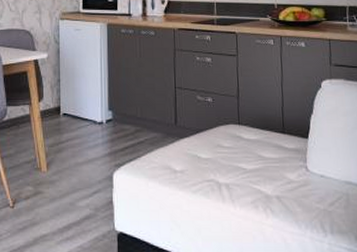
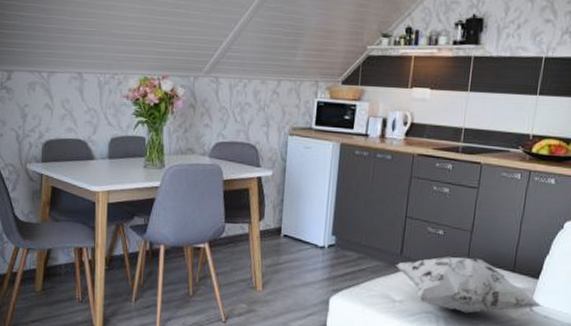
decorative pillow: none [172,122,317,179] -> present [395,257,543,314]

